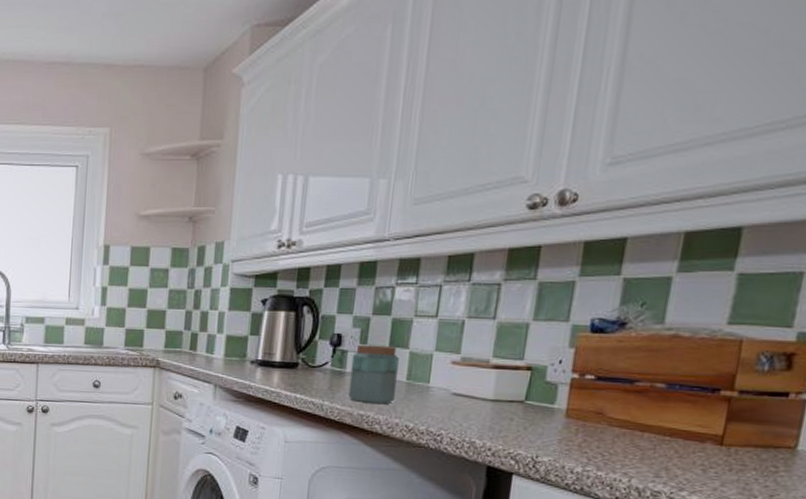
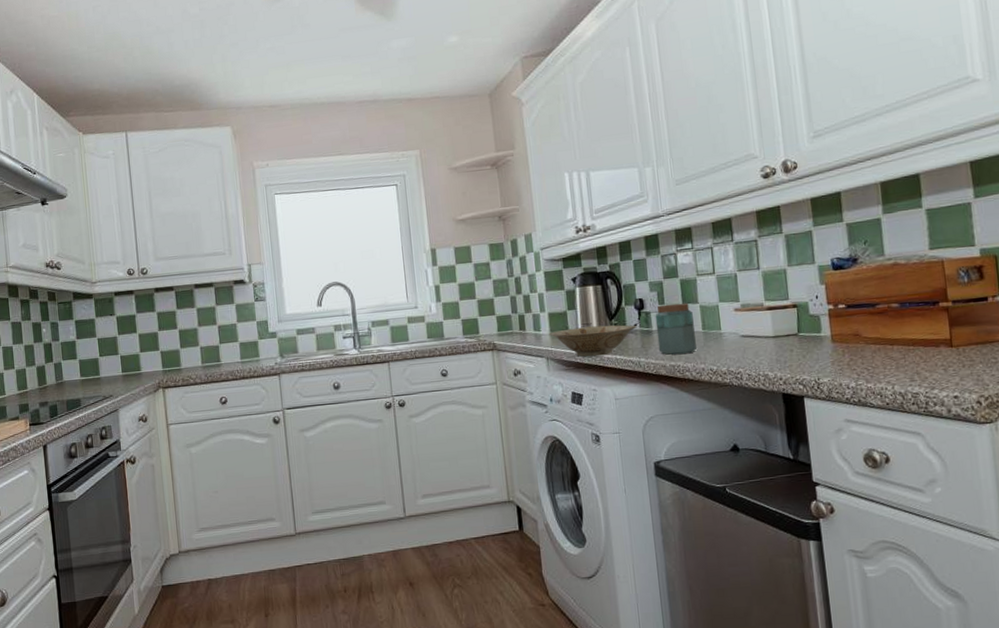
bowl: none [222,356,328,392] -> present [548,325,637,357]

